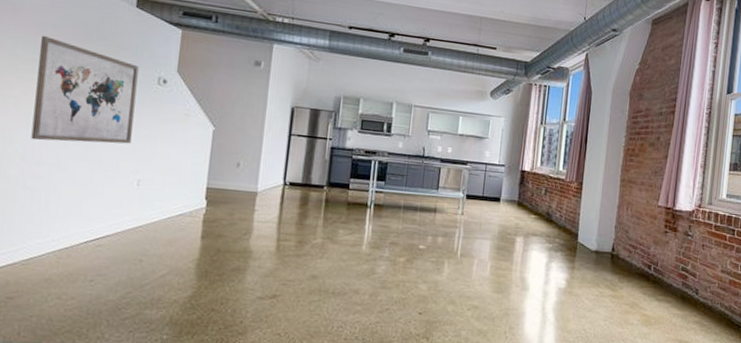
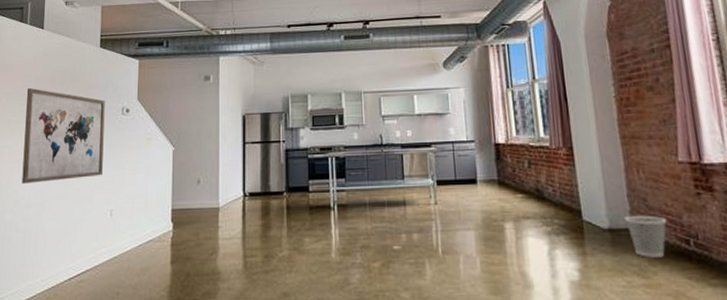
wastebasket: none [609,242,639,276] -> present [625,215,667,258]

